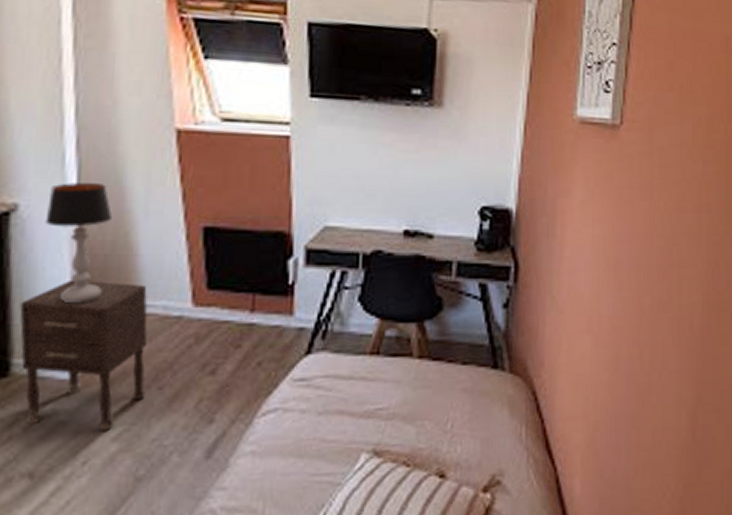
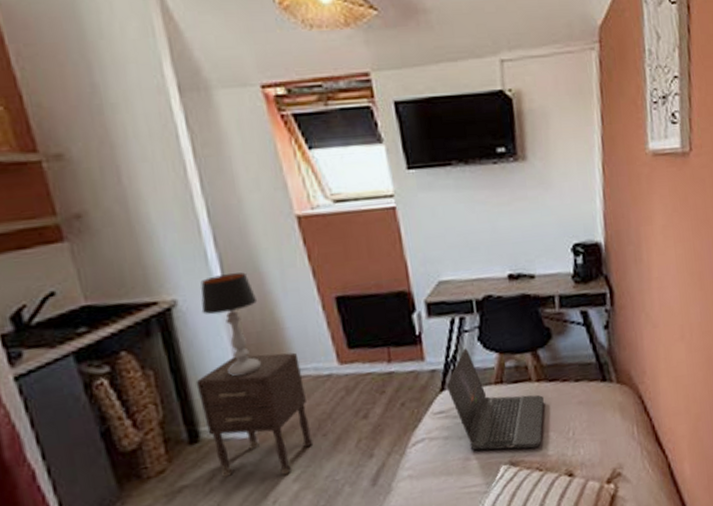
laptop computer: none [314,307,425,438] -> present [447,348,545,451]

